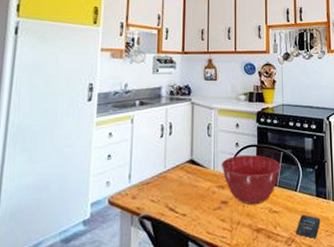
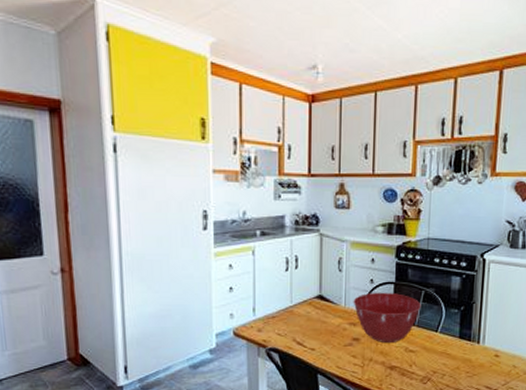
smartphone: present [296,214,321,239] -> none [433,355,462,379]

